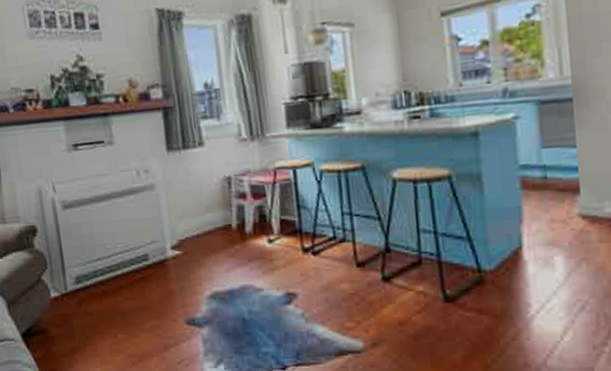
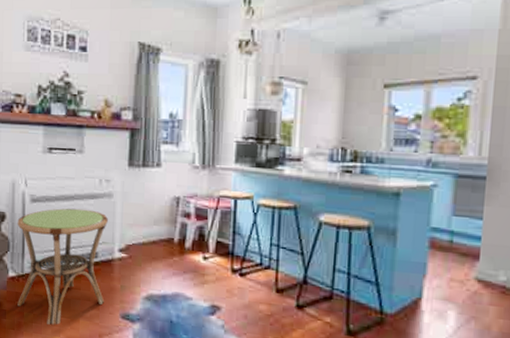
side table: none [51,207,165,345] -> present [17,208,109,325]

